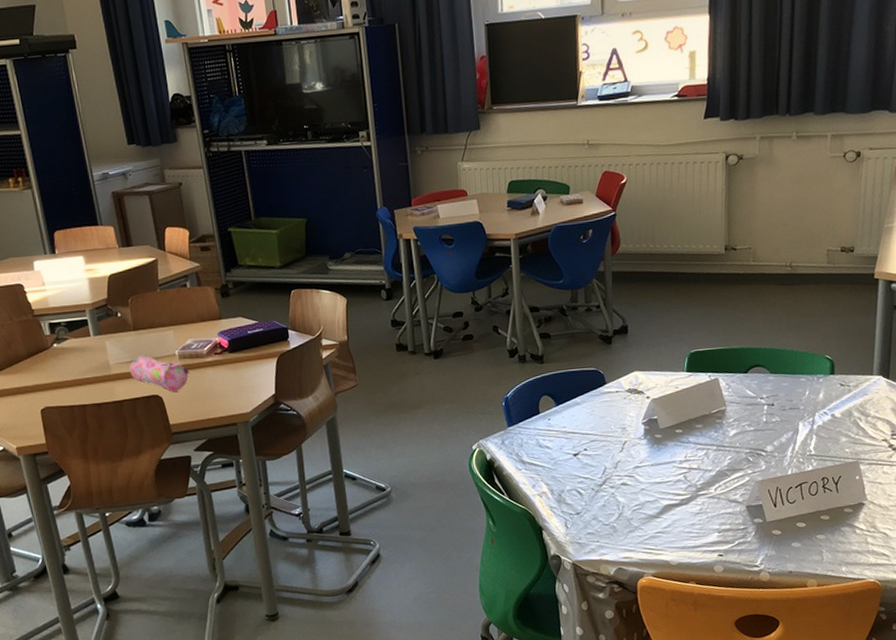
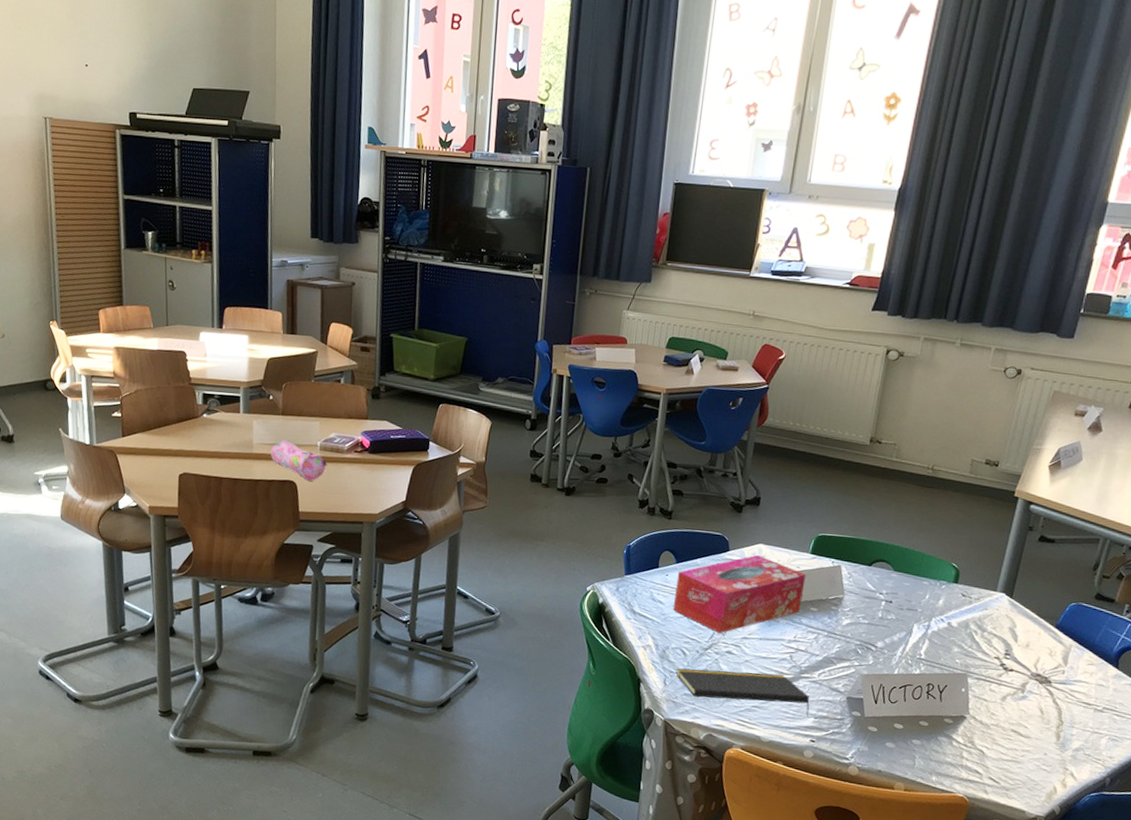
tissue box: none [559,382,686,467] -> present [672,554,806,633]
notepad: none [576,496,713,534] -> present [676,668,810,717]

